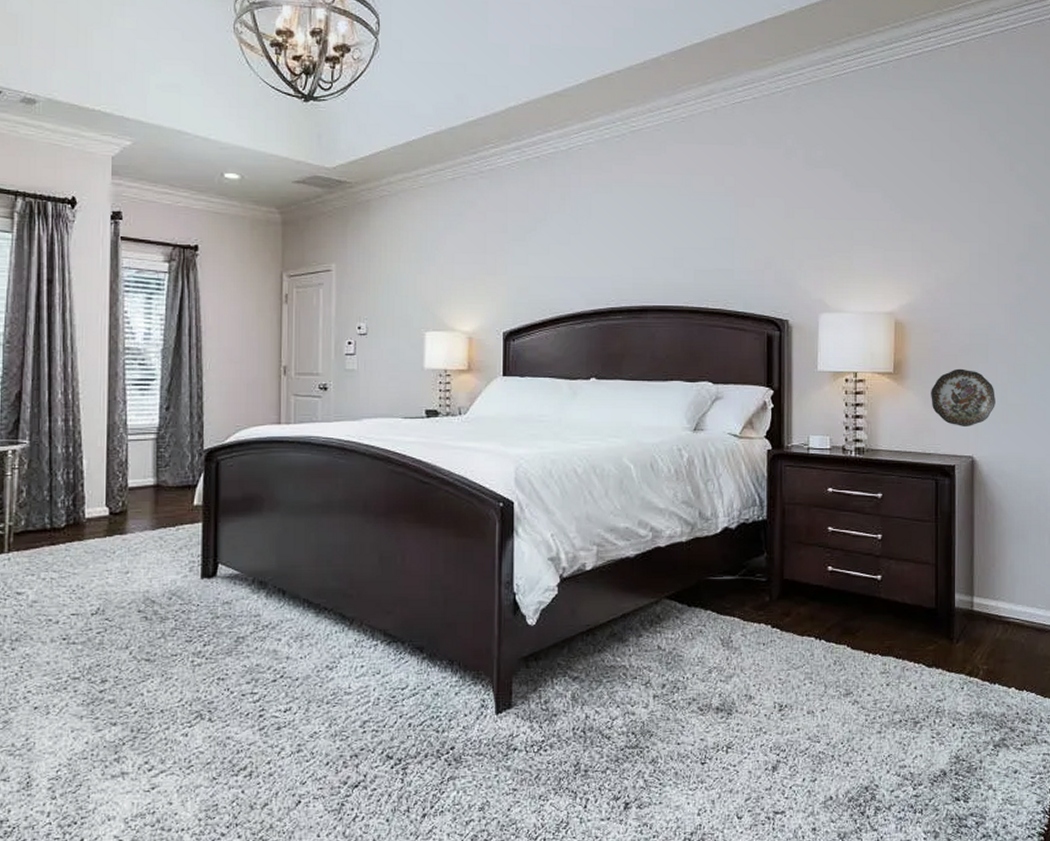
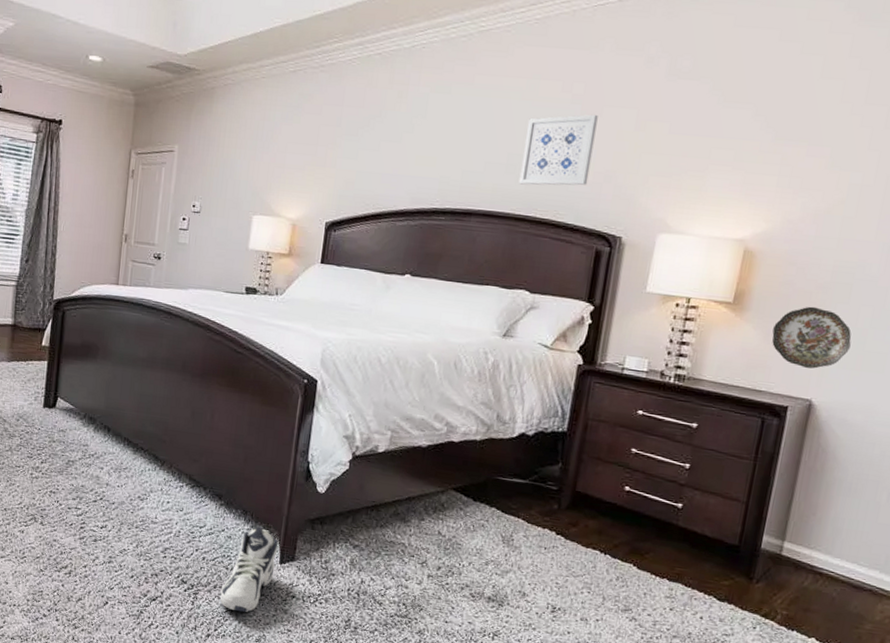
sneaker: none [433,674,492,780] -> present [220,525,278,613]
wall art: none [687,205,751,277] -> present [518,114,598,186]

